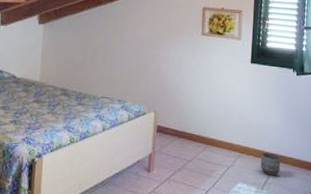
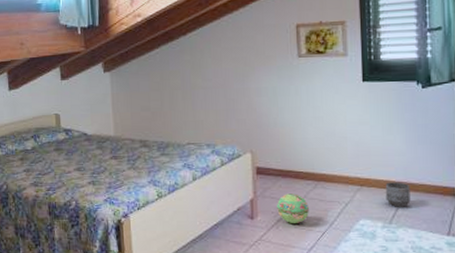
ball: none [170,152,197,180] -> present [277,193,309,223]

